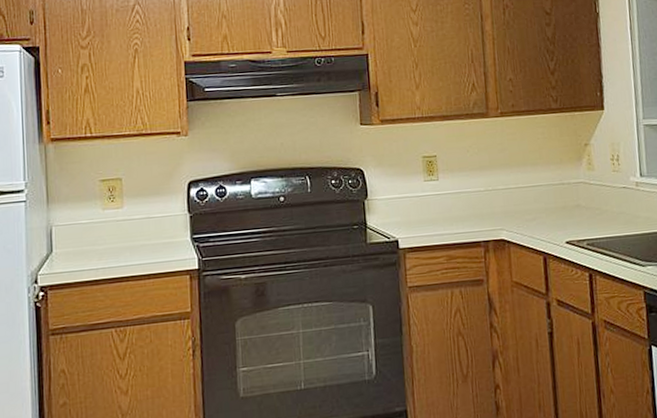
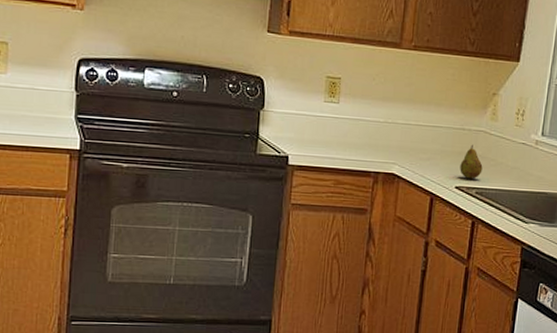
fruit: none [566,197,589,232] -> present [460,144,483,179]

